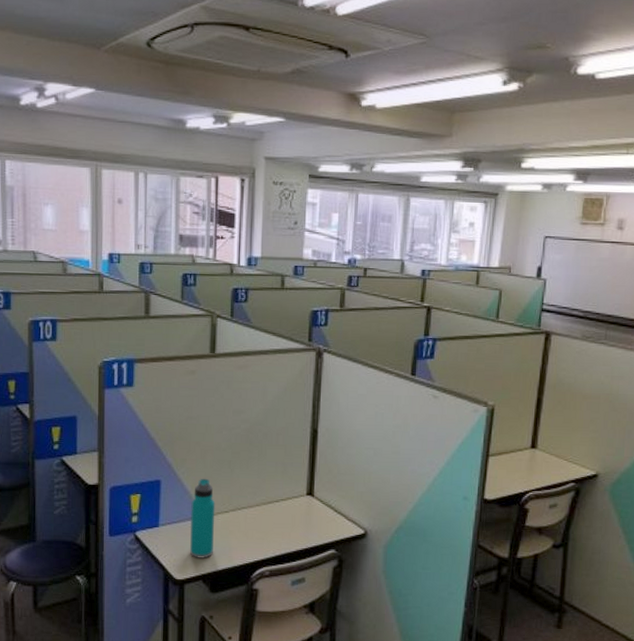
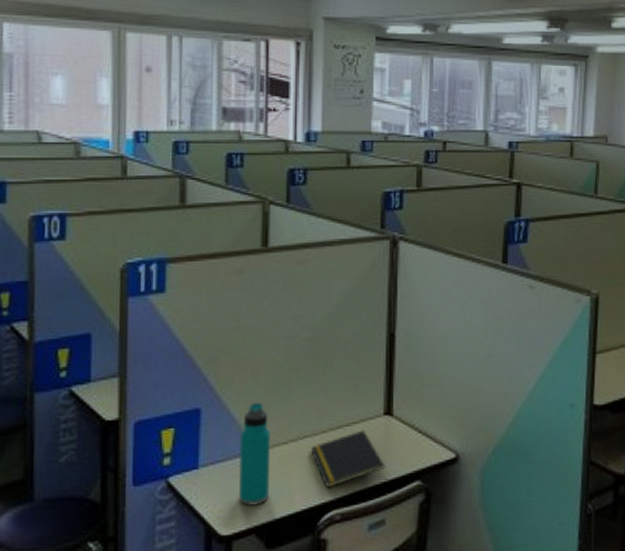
notepad: none [247,506,306,550] -> present [311,430,385,488]

